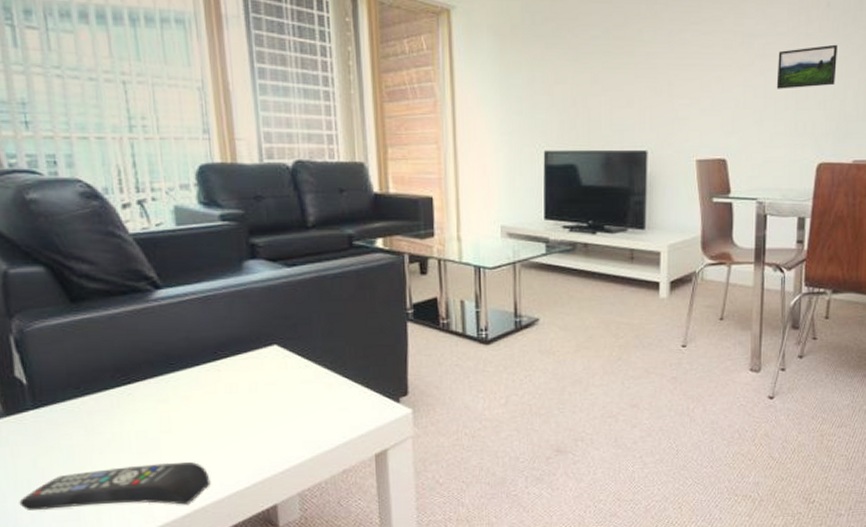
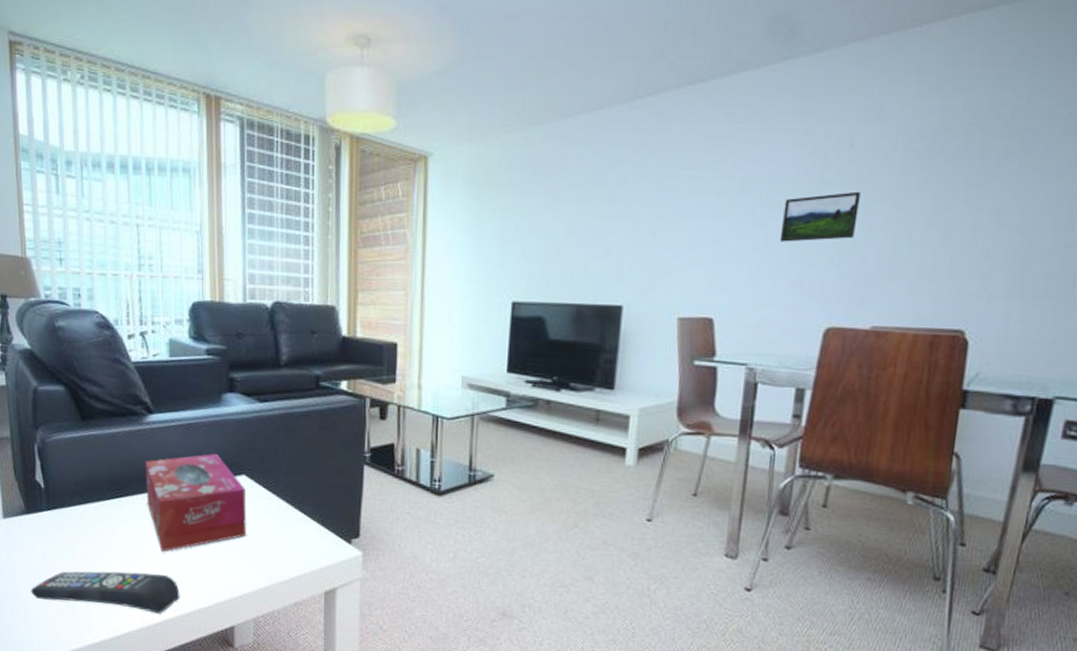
tissue box: none [155,325,283,438] -> present [145,453,246,552]

